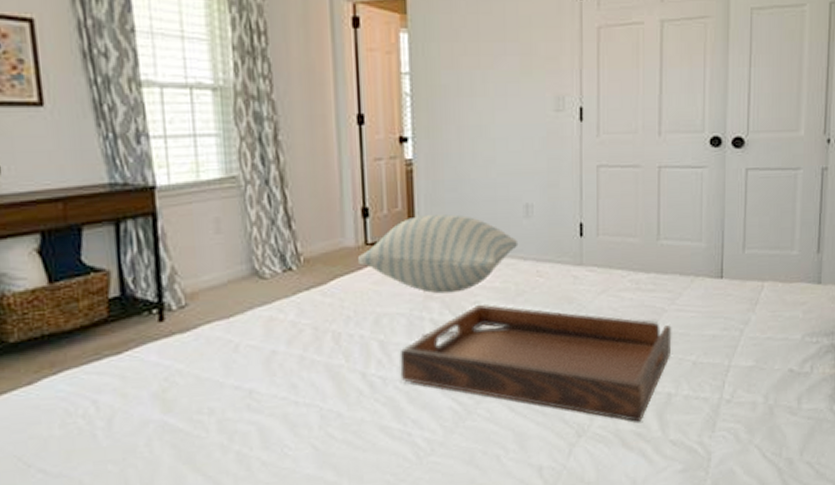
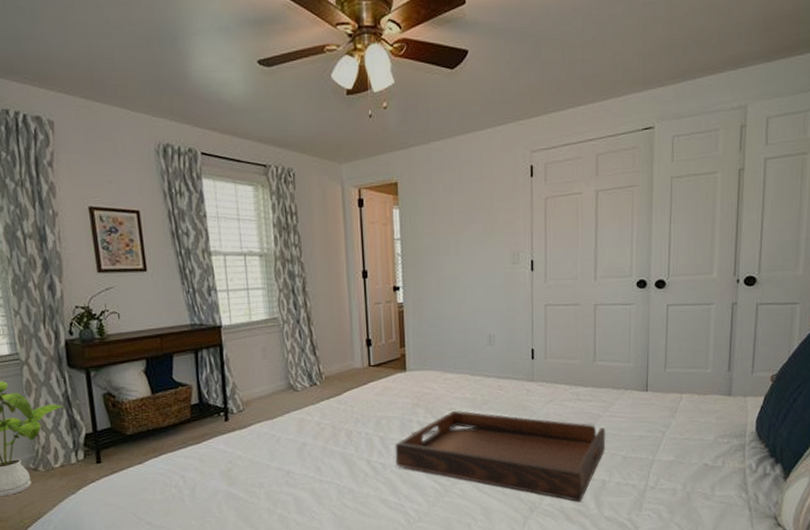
pillow: present [357,214,519,294] -> none [363,343,484,402]

